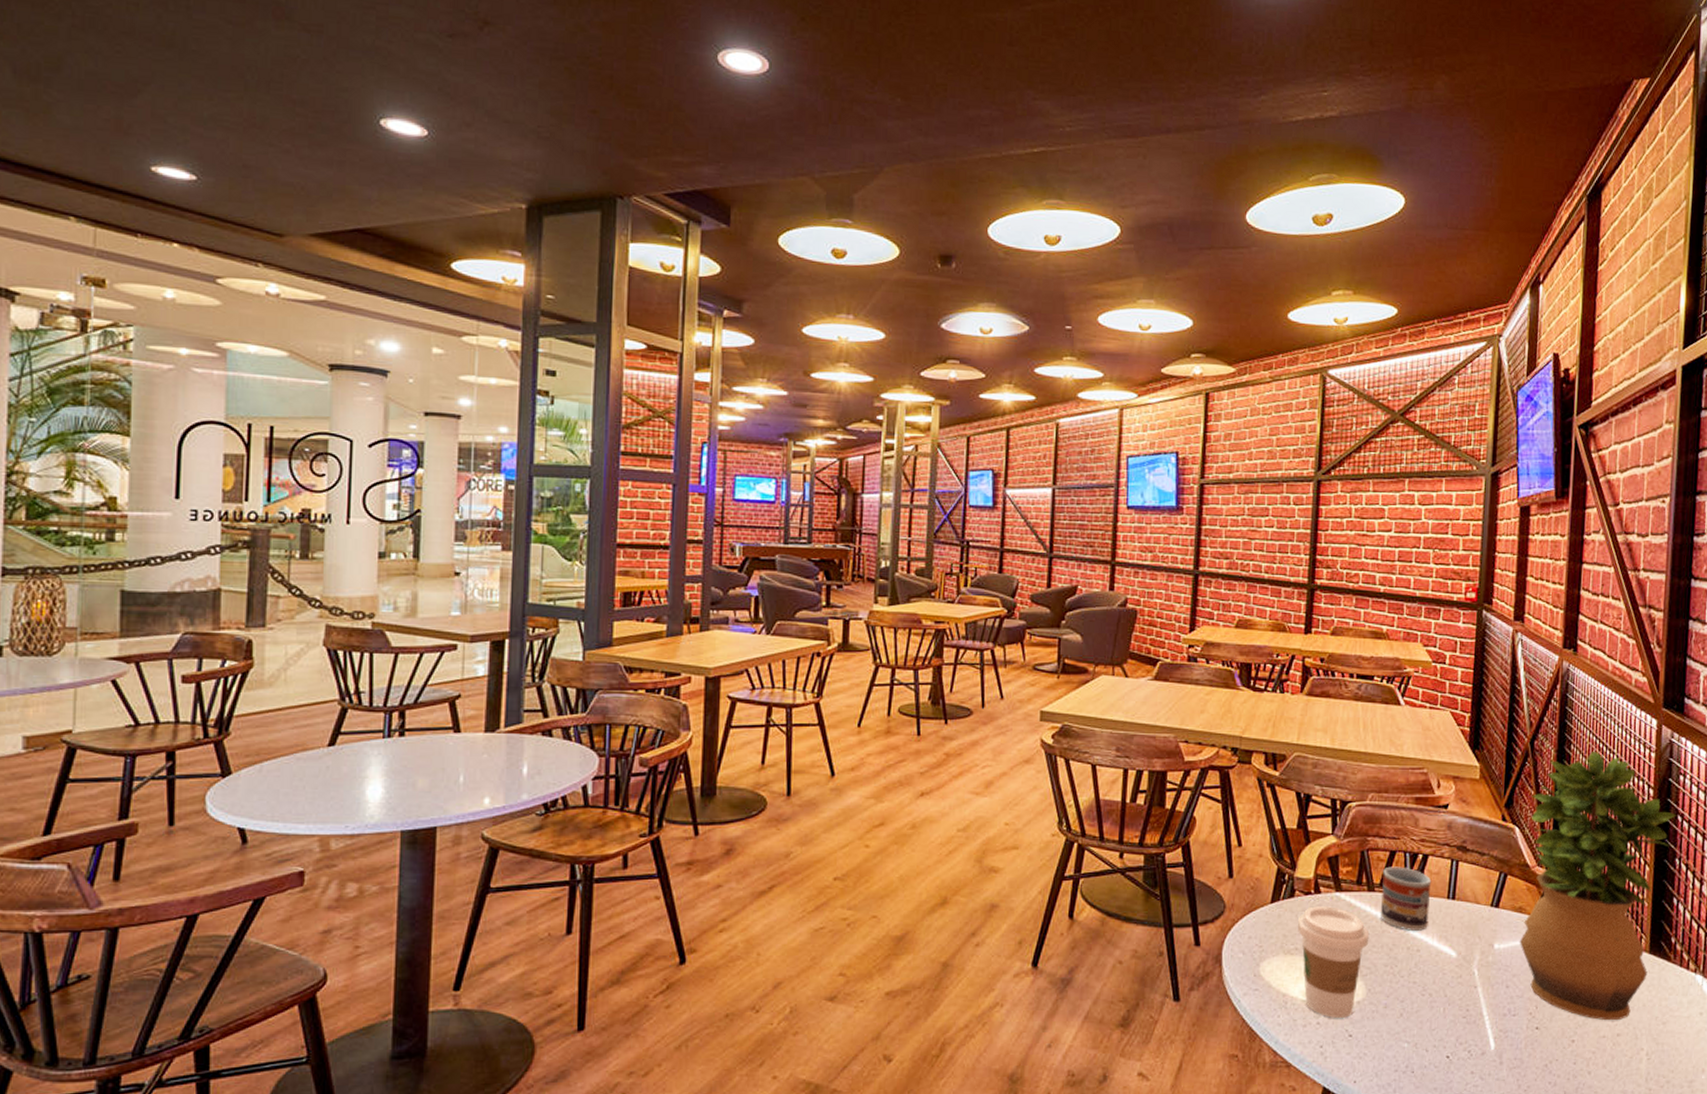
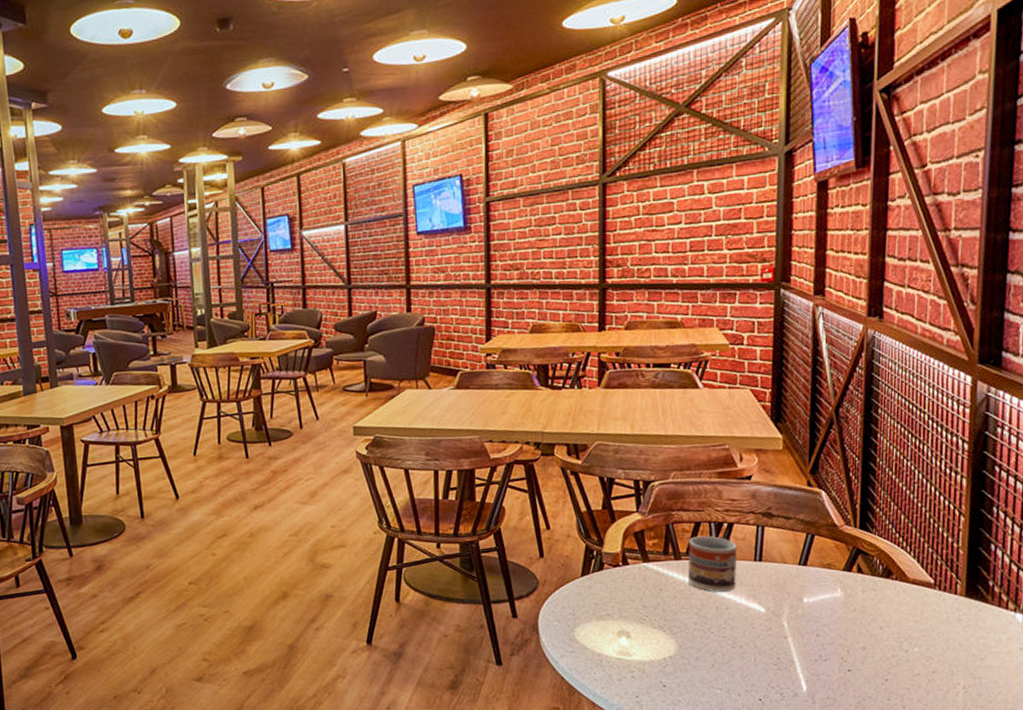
coffee cup: present [1297,906,1370,1018] -> none [607,576,678,672]
potted plant: present [1519,750,1677,1020] -> none [828,412,995,660]

